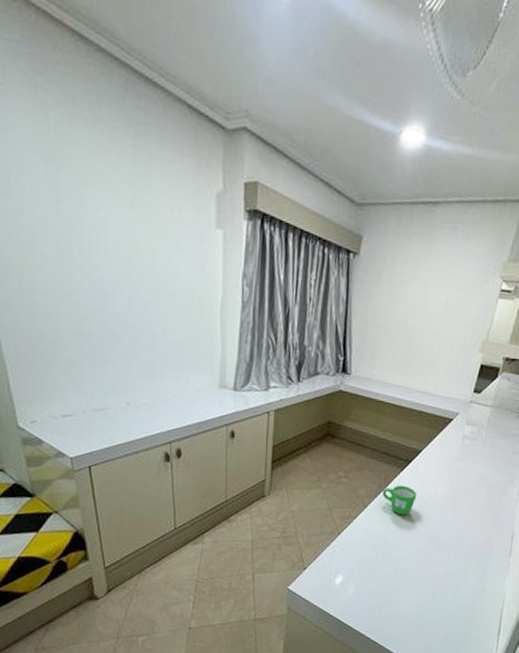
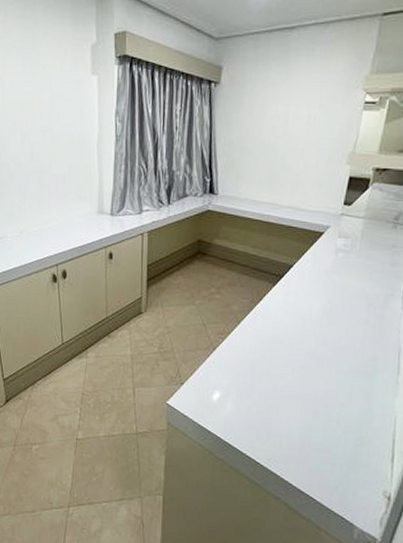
mug: present [382,485,417,516] -> none [255,300,291,331]

